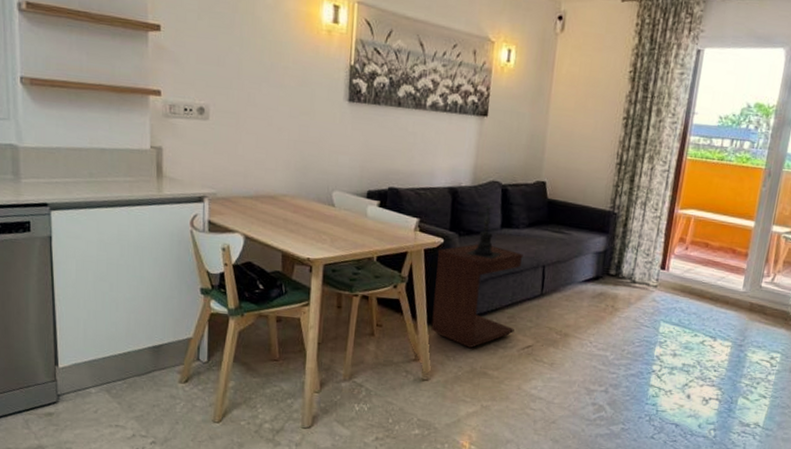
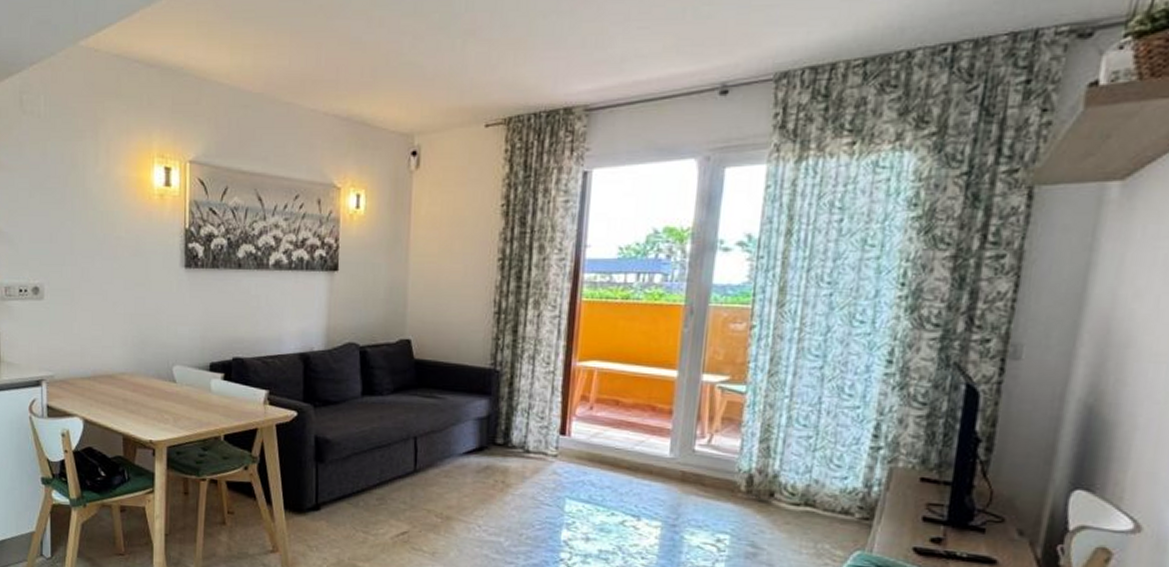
side table: present [431,244,523,349] -> none [289,416,390,537]
candle holder: present [465,202,502,260] -> none [322,367,365,433]

